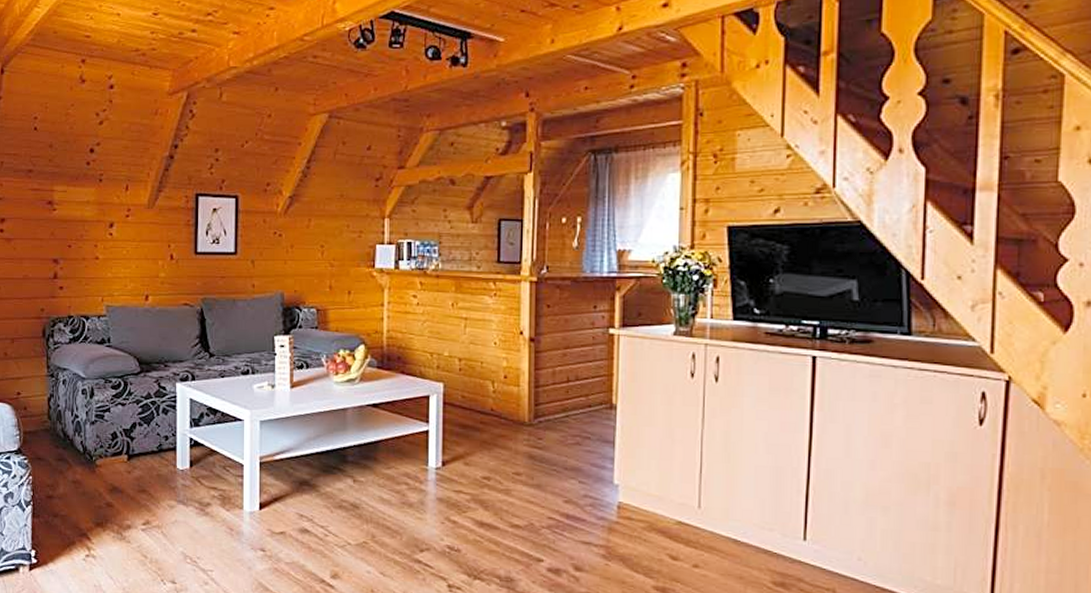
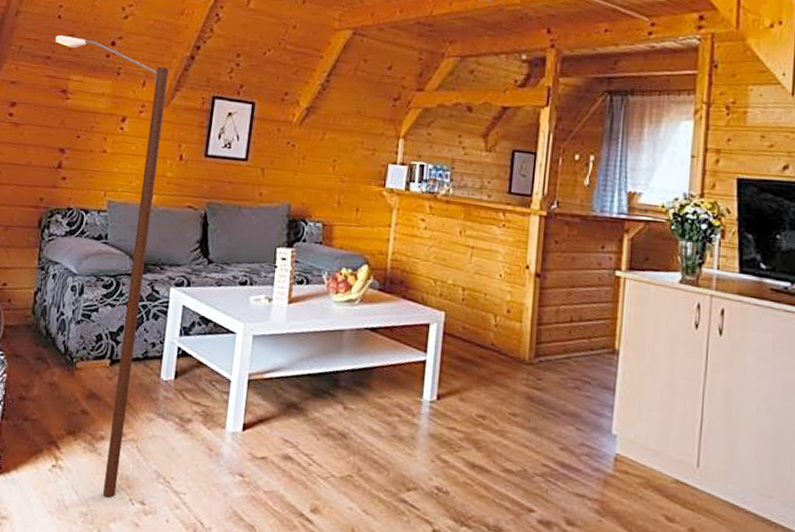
street lamp: none [34,146,150,580] -> present [55,35,169,498]

